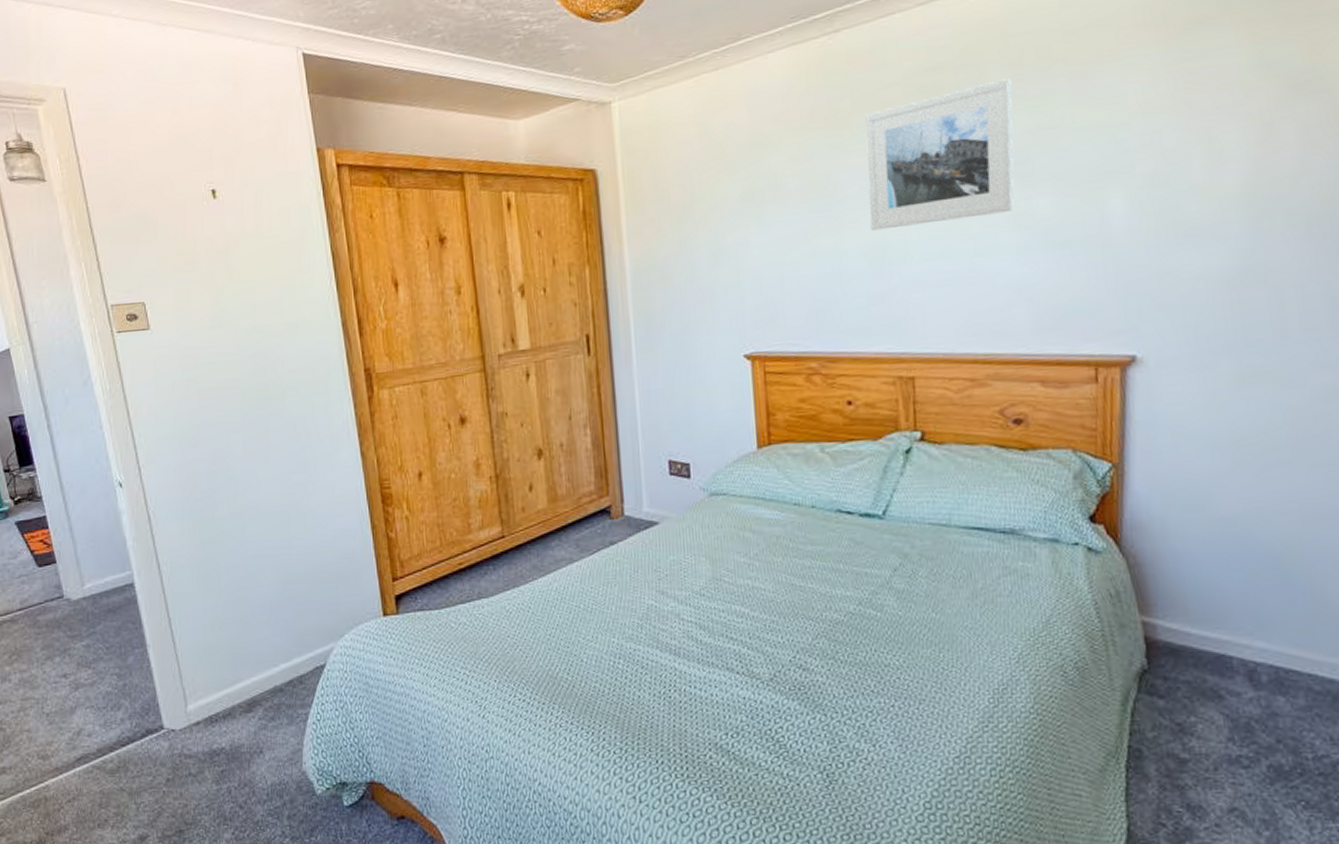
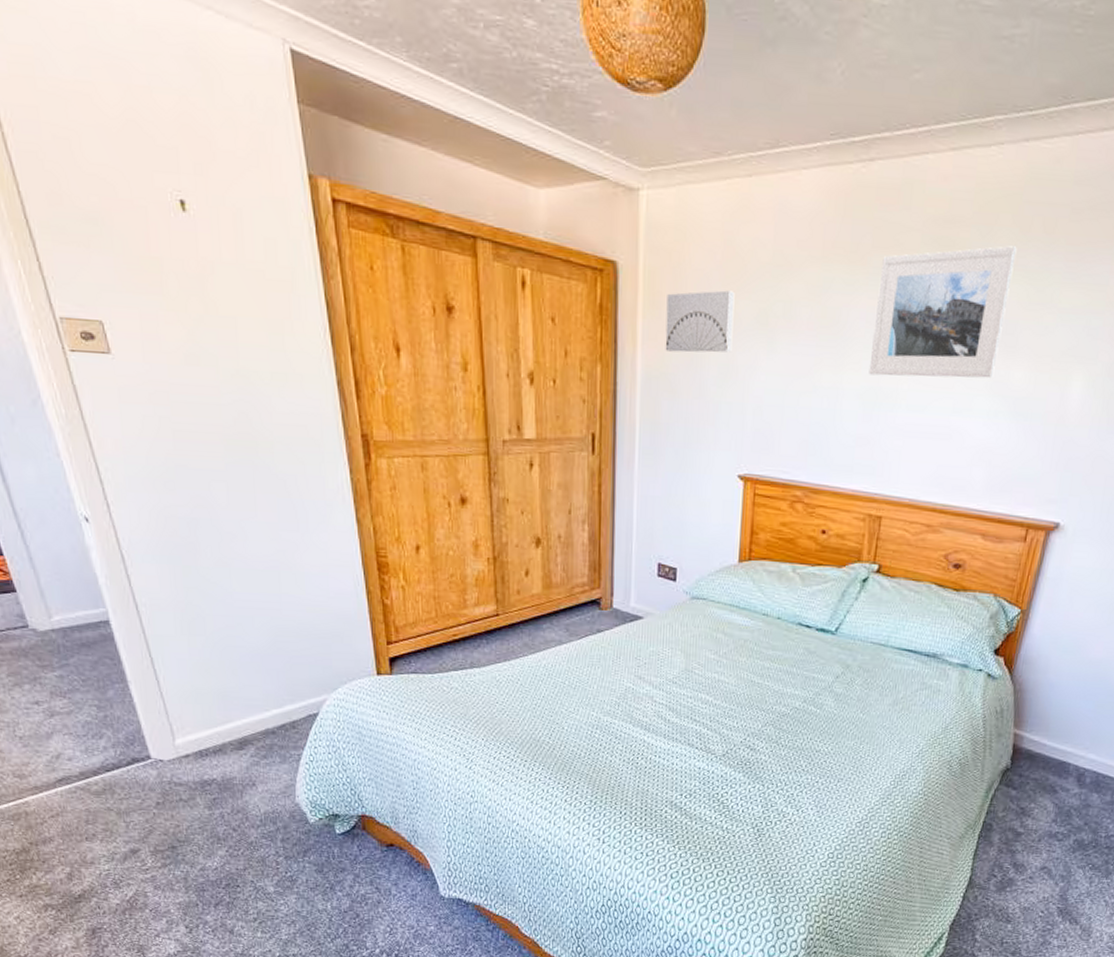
wall art: none [648,175,720,243] -> present [665,290,735,353]

